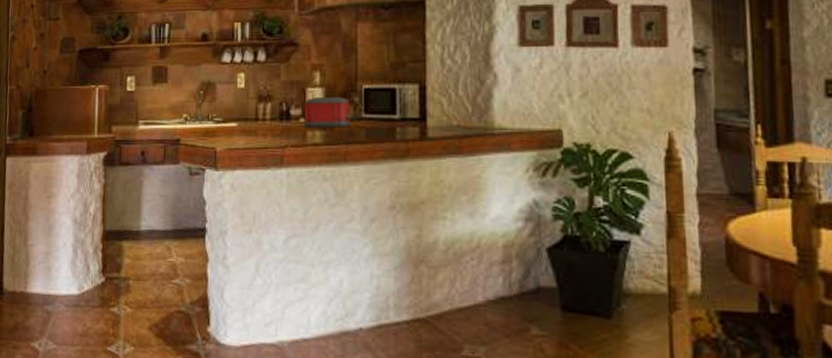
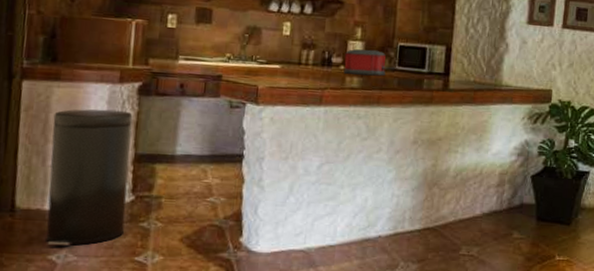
pedal bin: none [29,183,100,333] -> present [46,109,133,246]

